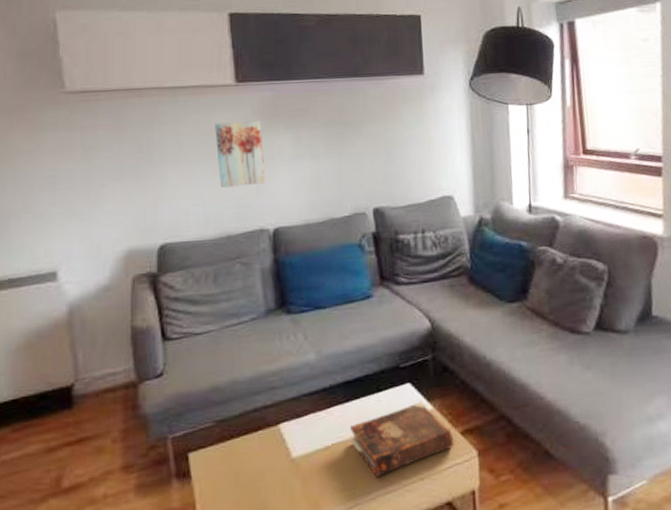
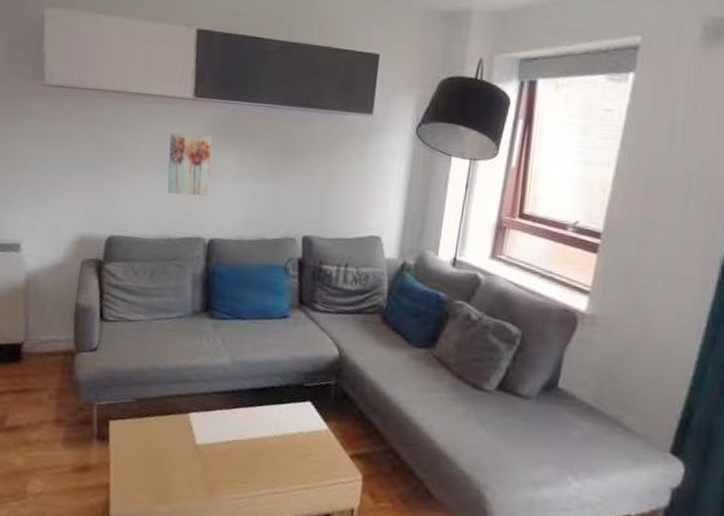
book: present [351,402,454,479] -> none [249,420,343,479]

